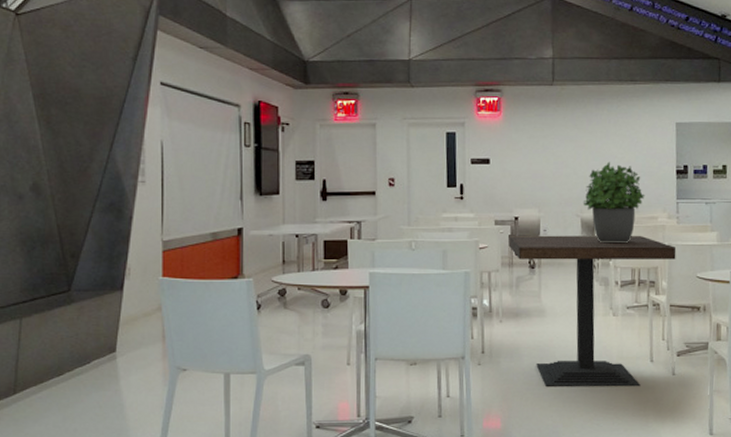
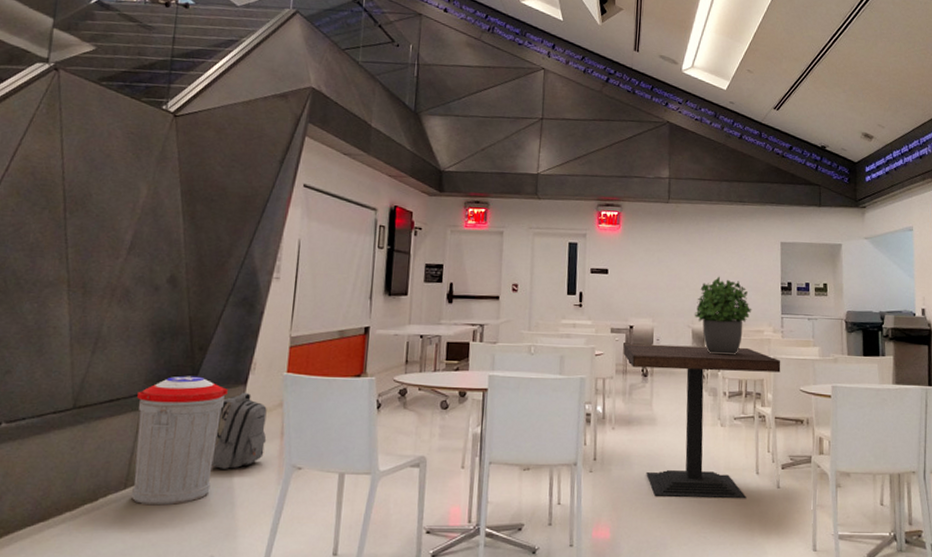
trash can: none [15,283,105,409] -> present [132,376,228,506]
backpack: none [96,297,149,374] -> present [211,392,267,470]

